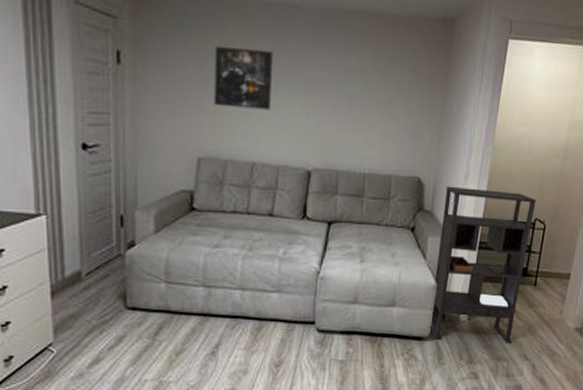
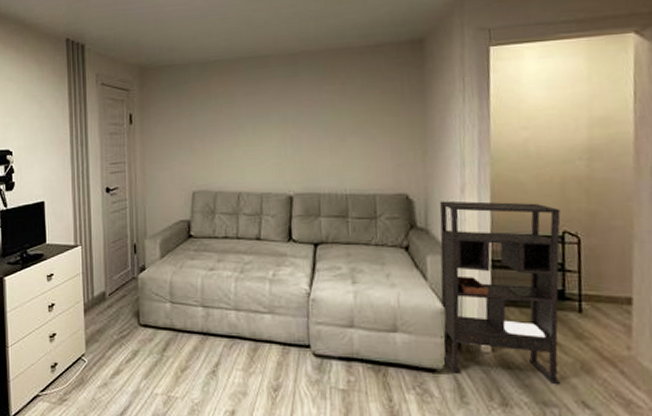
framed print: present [214,45,273,110] -> none [202,96,252,148]

